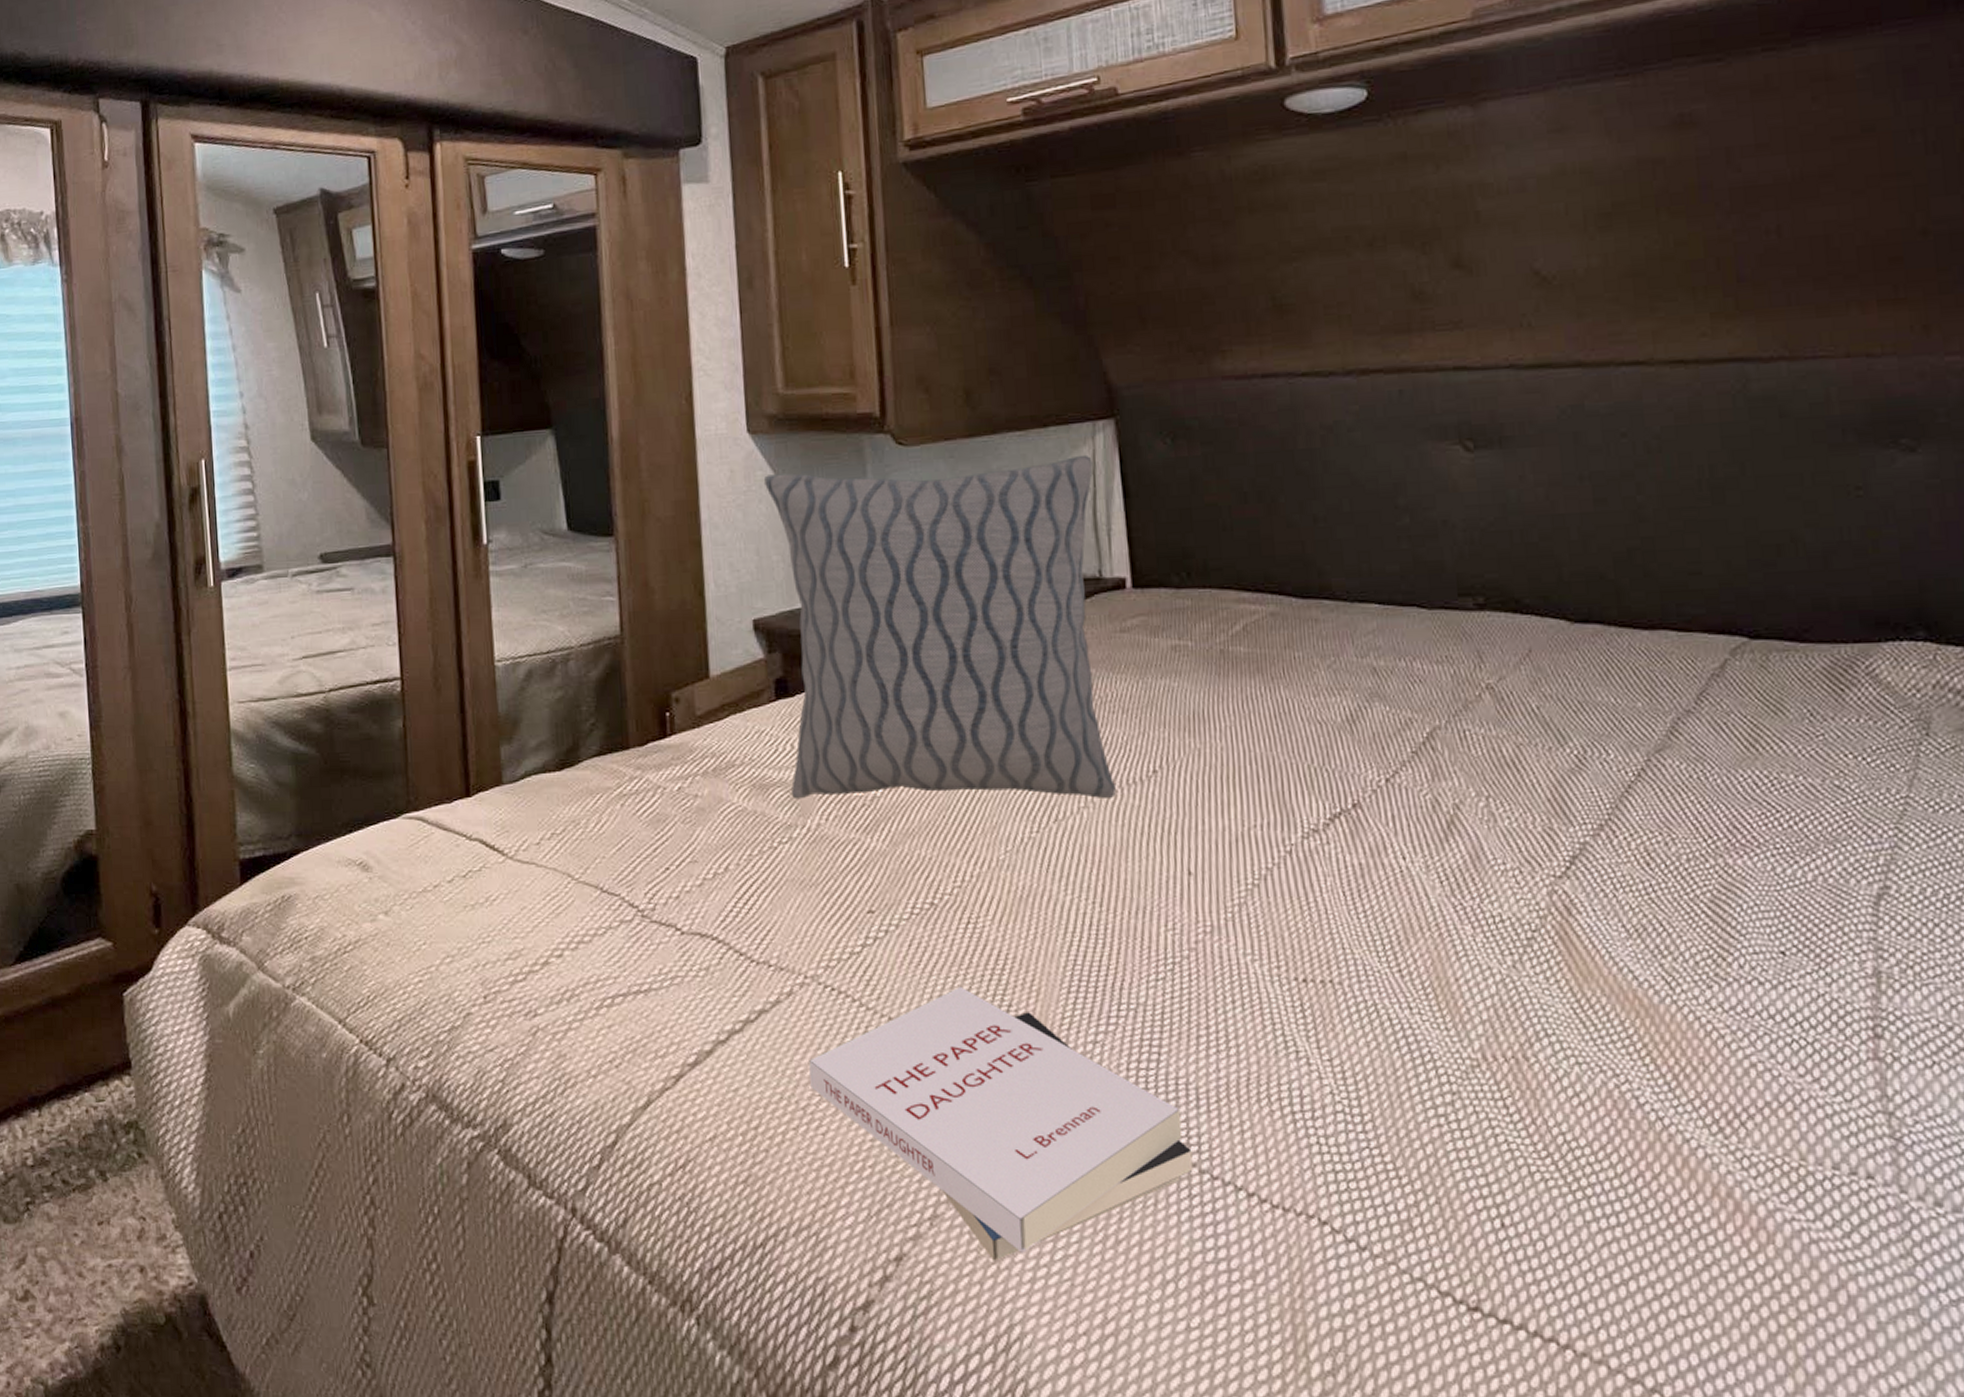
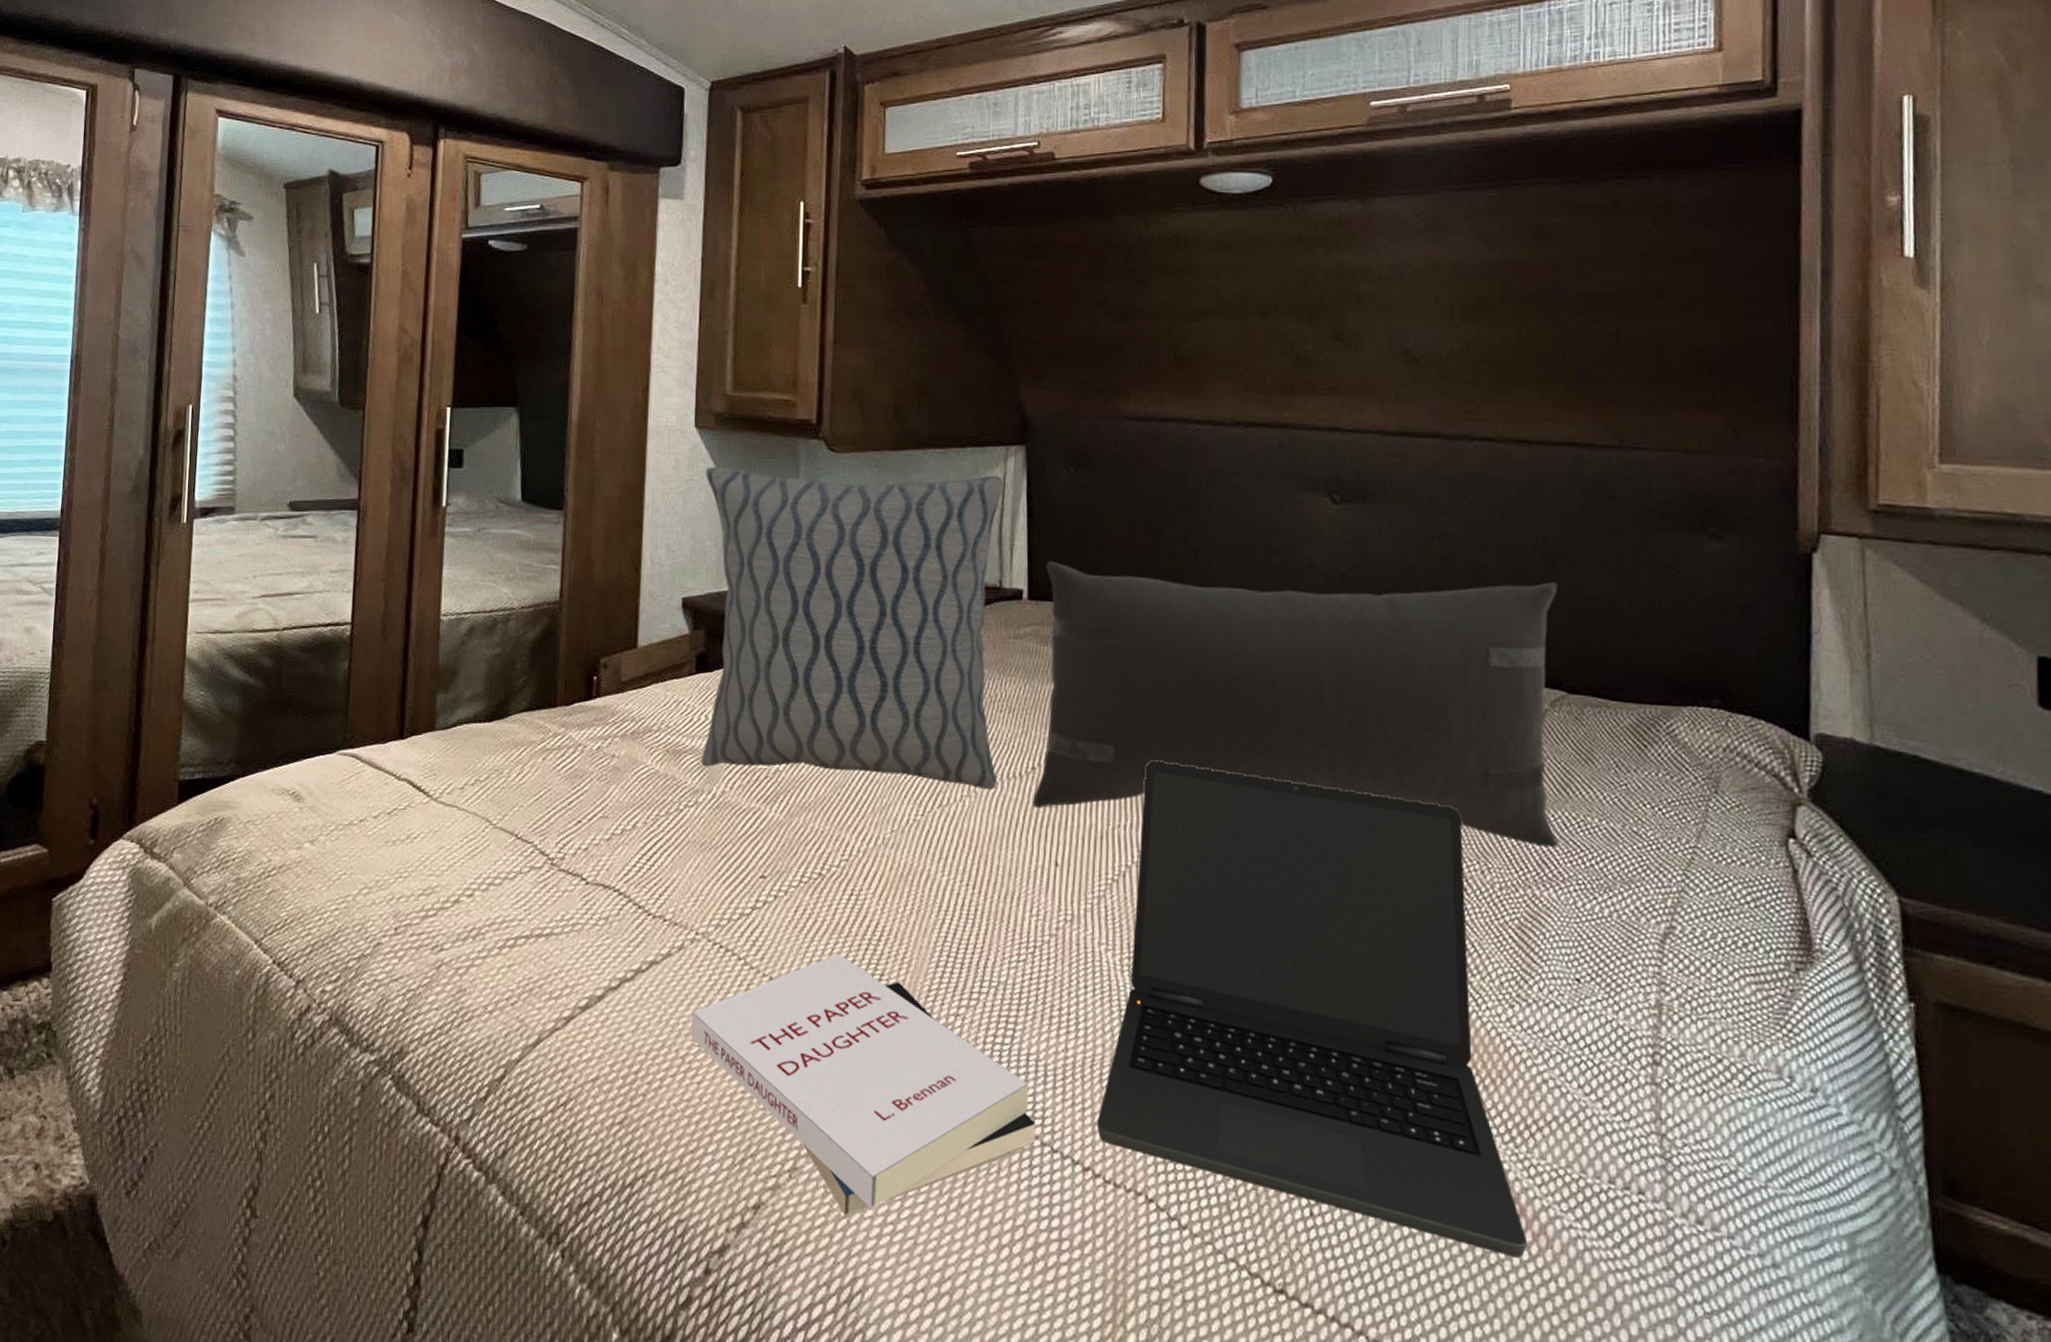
pillow: none [1149,517,1751,813] -> present [1033,561,1559,848]
laptop: none [1258,753,1746,1256] -> present [1096,761,1528,1258]

